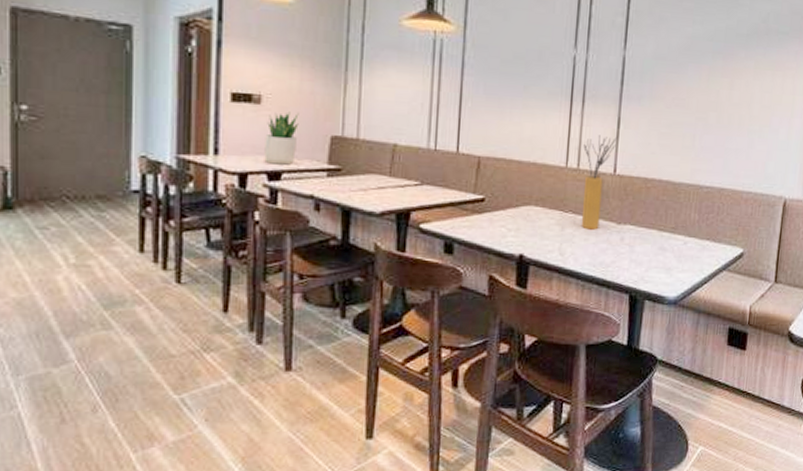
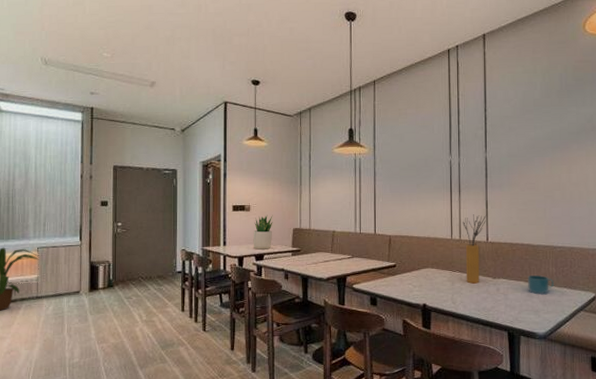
cup: none [661,222,694,248] -> present [528,275,554,295]

